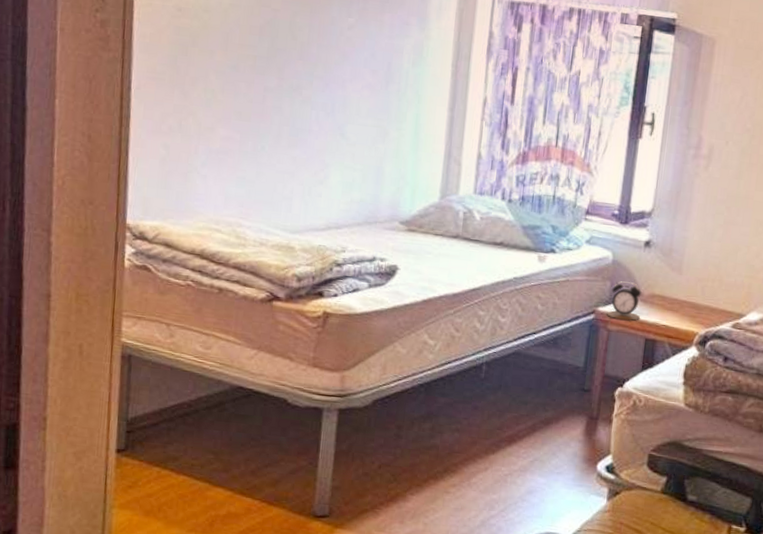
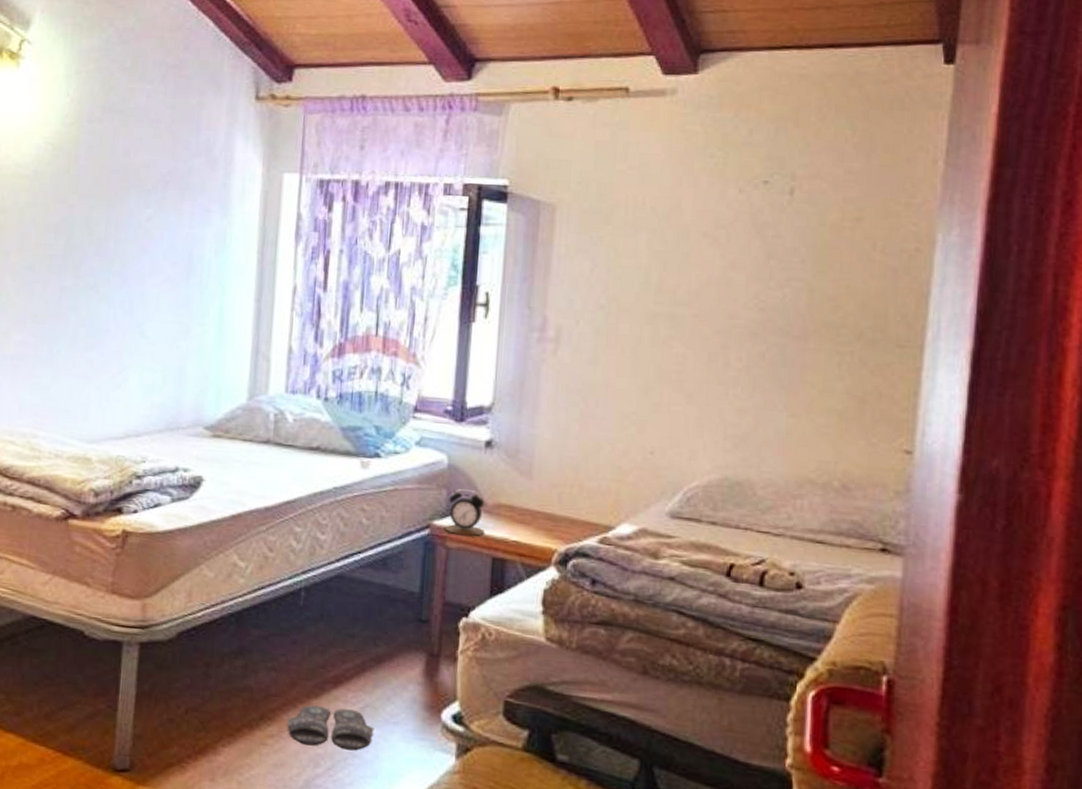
slippers: none [467,459,541,496] -> present [287,704,374,750]

